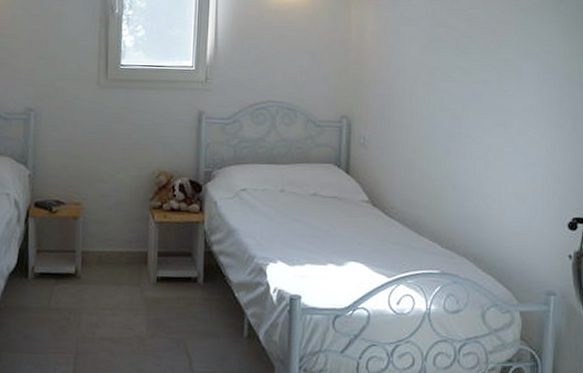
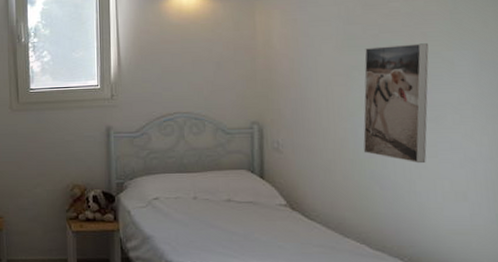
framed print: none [440,50,501,166] -> present [363,43,429,164]

